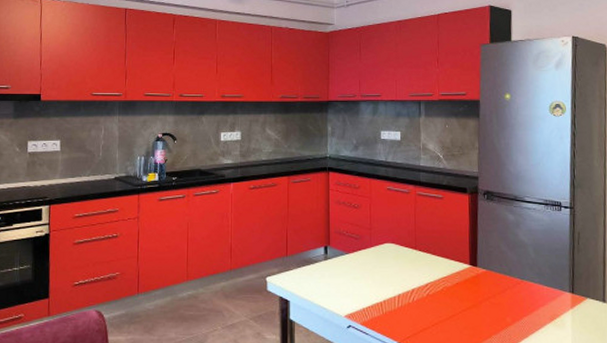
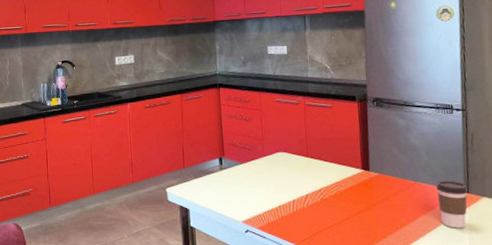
coffee cup: none [542,280,572,330] -> present [436,180,468,228]

